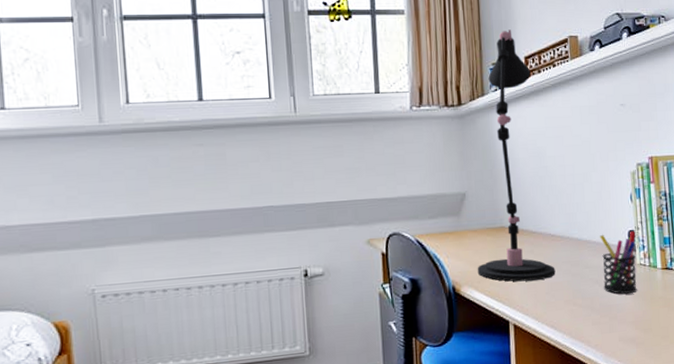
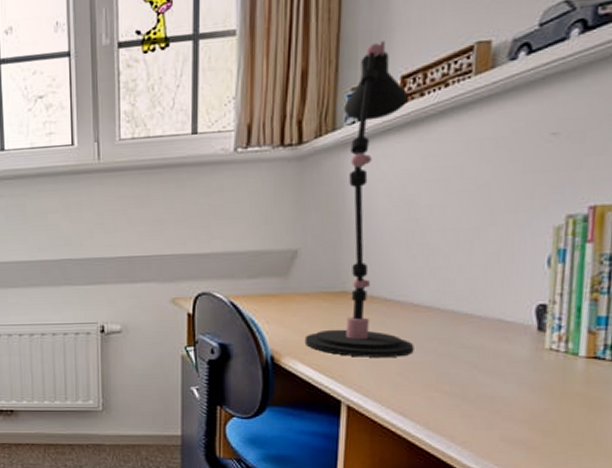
pen holder: present [600,231,637,294] -> none [485,306,549,384]

